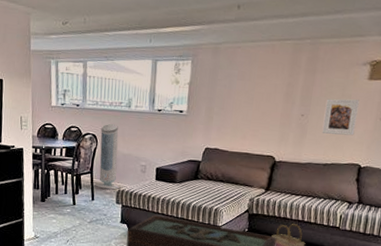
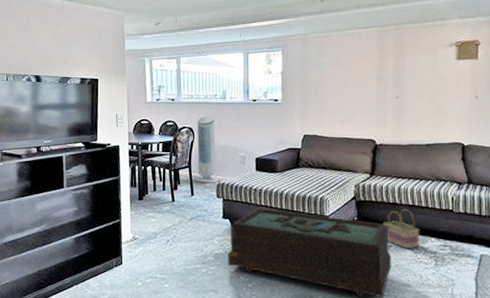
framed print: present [322,99,359,136] -> none [419,79,452,115]

